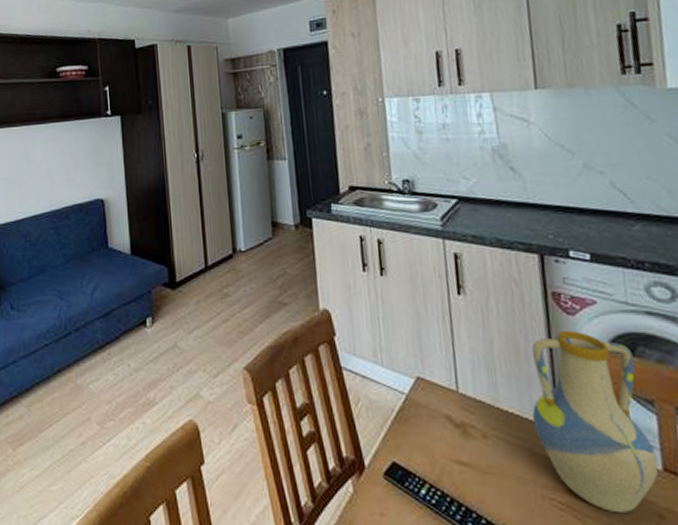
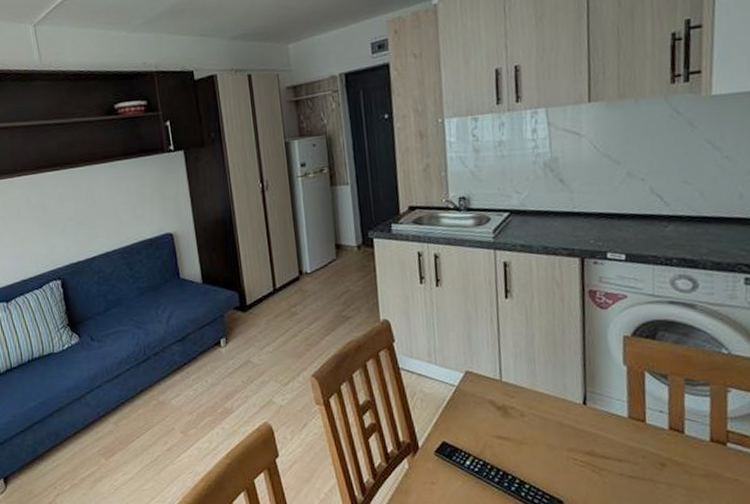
vase: present [532,330,659,514] -> none [563,322,665,465]

